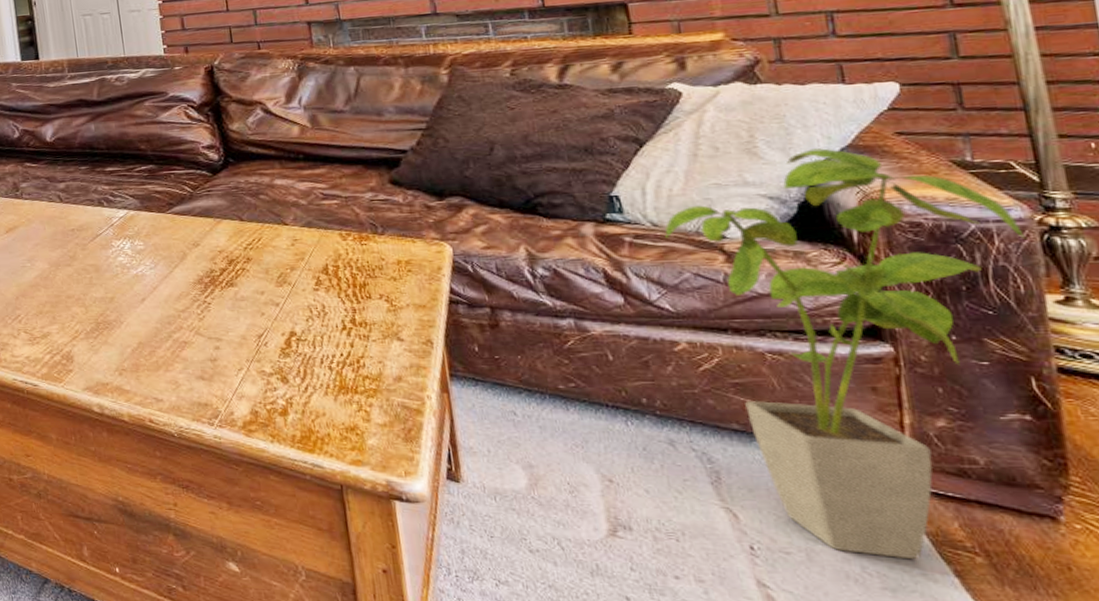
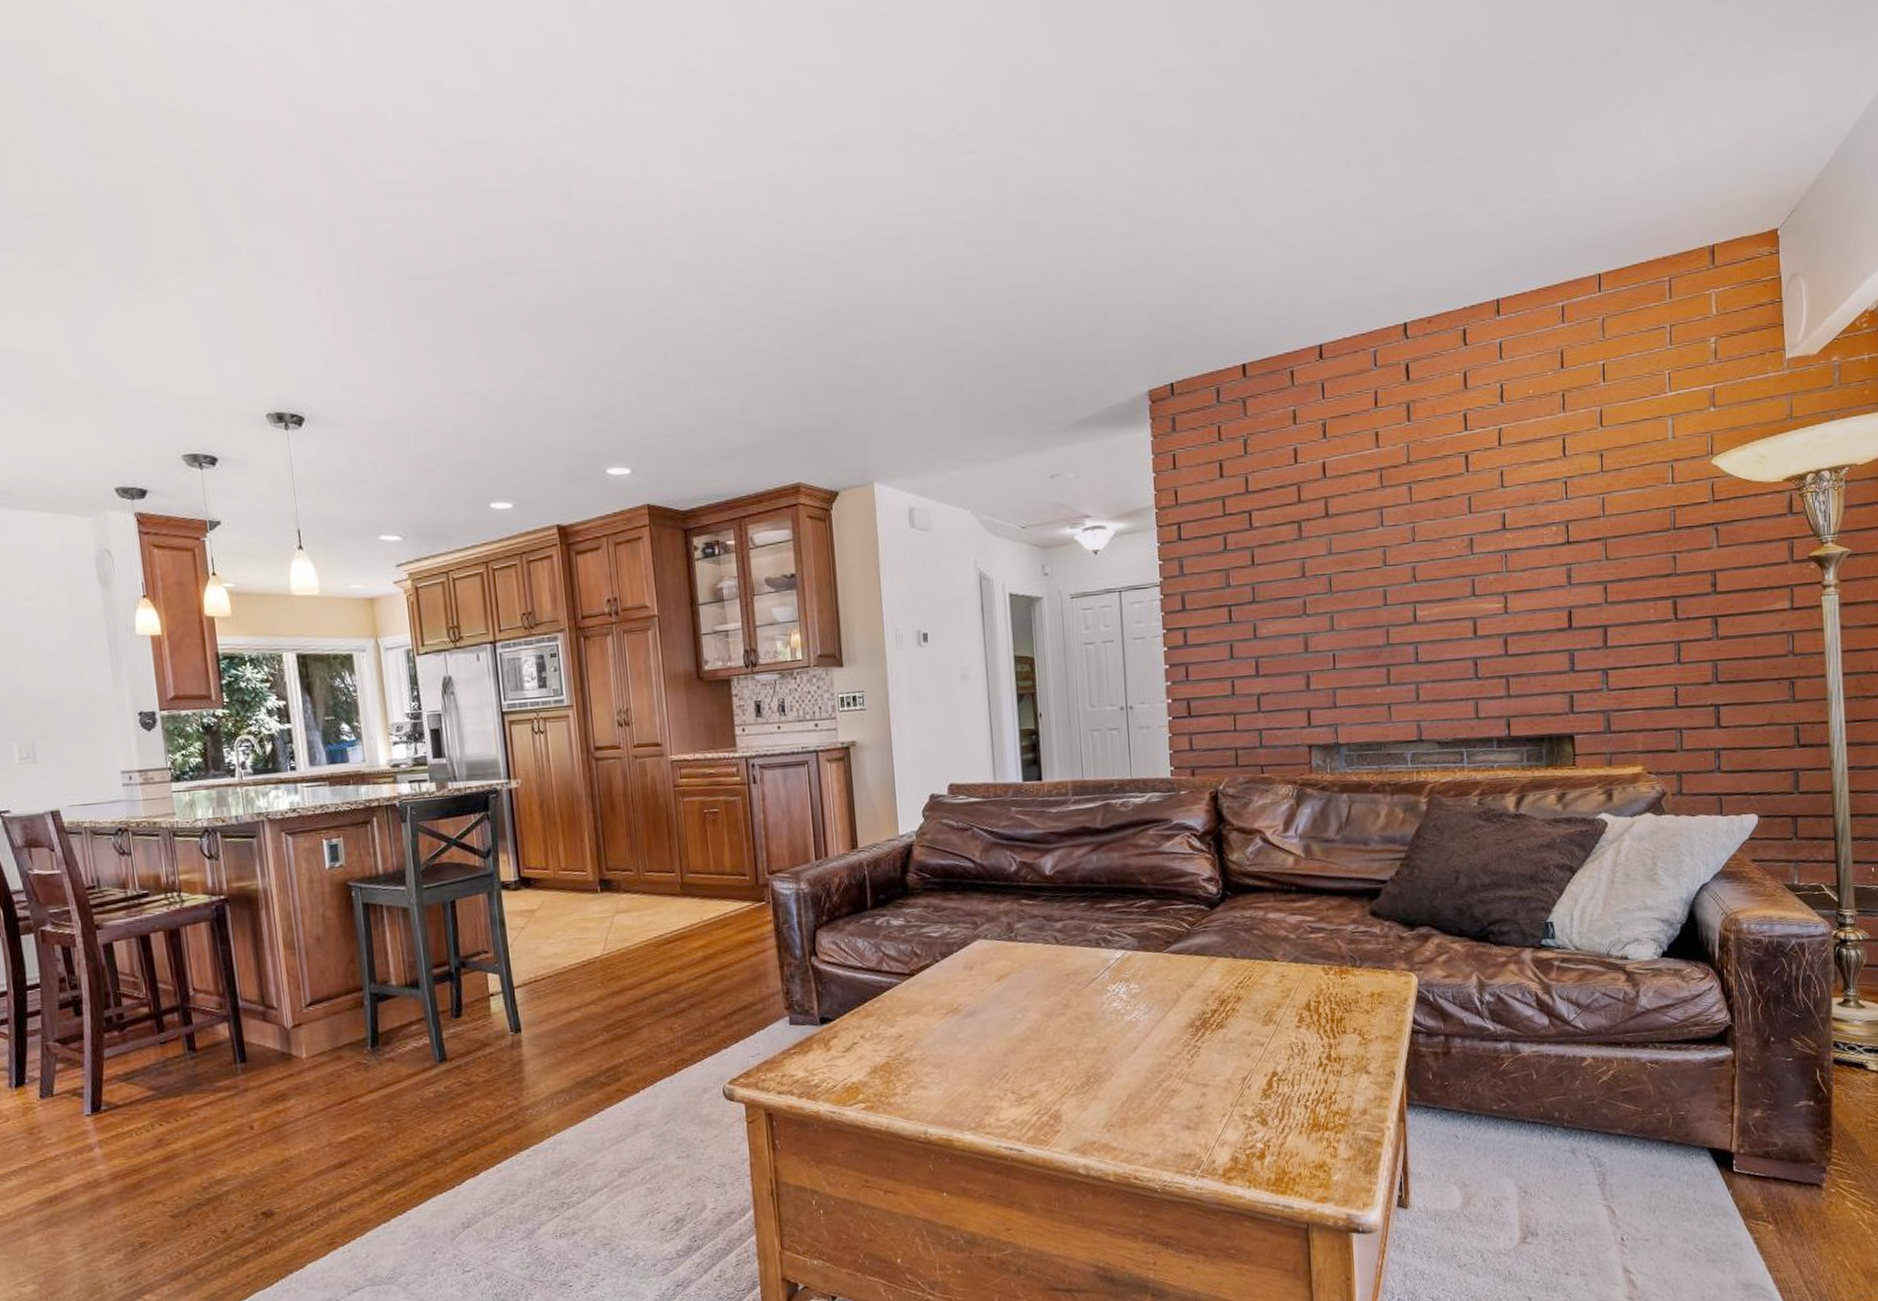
house plant: present [665,148,1027,560] -> none [1584,874,1826,1234]

